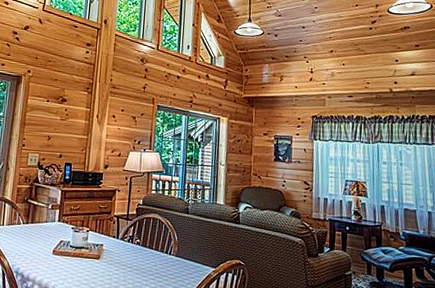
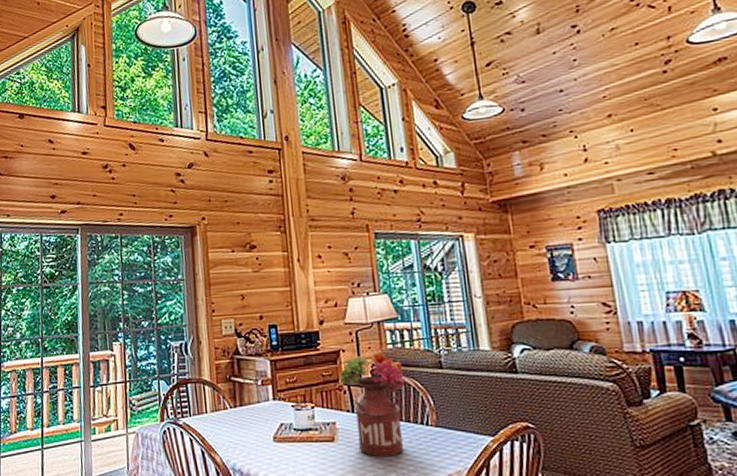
flower arrangement: none [111,194,161,275] -> present [339,351,406,456]

